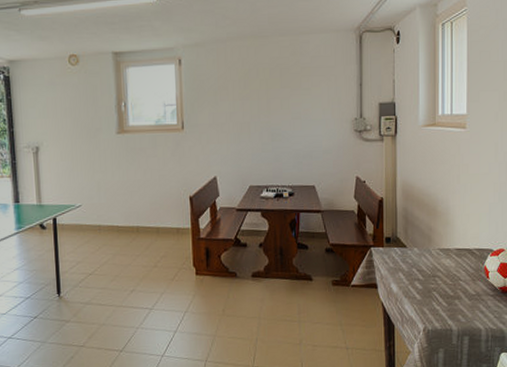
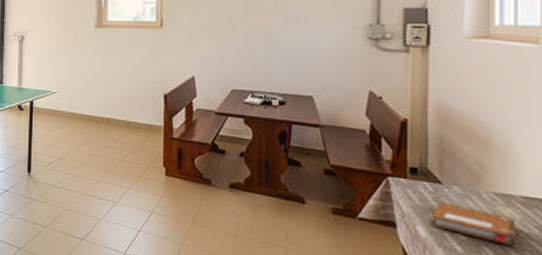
notebook: none [401,262,452,288] -> present [432,202,516,246]

